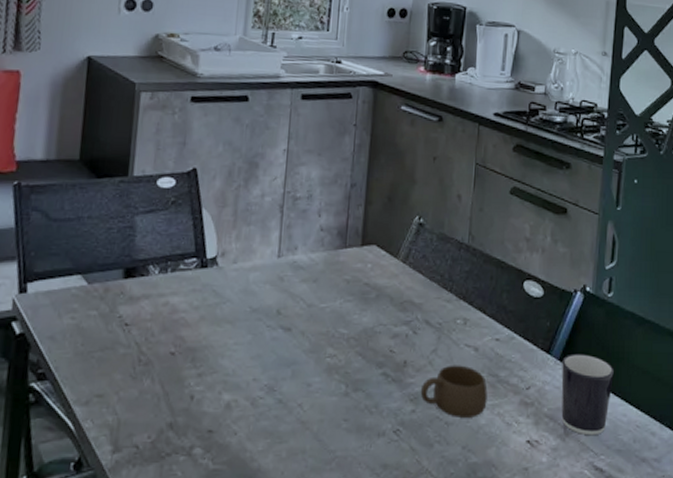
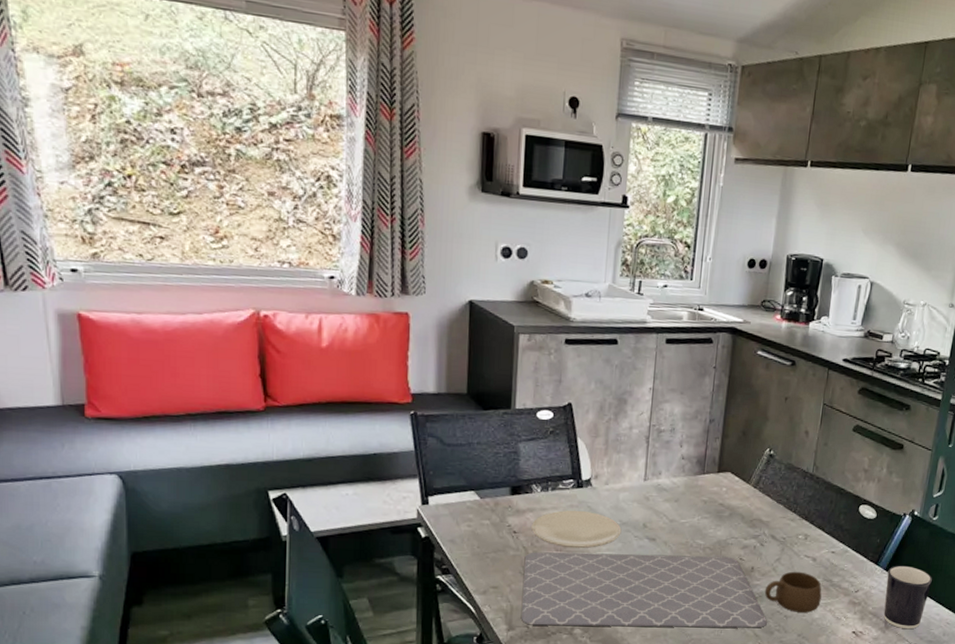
placemat: none [130,347,425,445] -> present [522,552,767,628]
plate: none [146,295,252,343] -> present [531,510,622,549]

